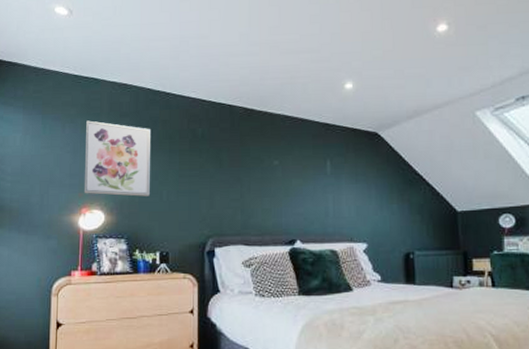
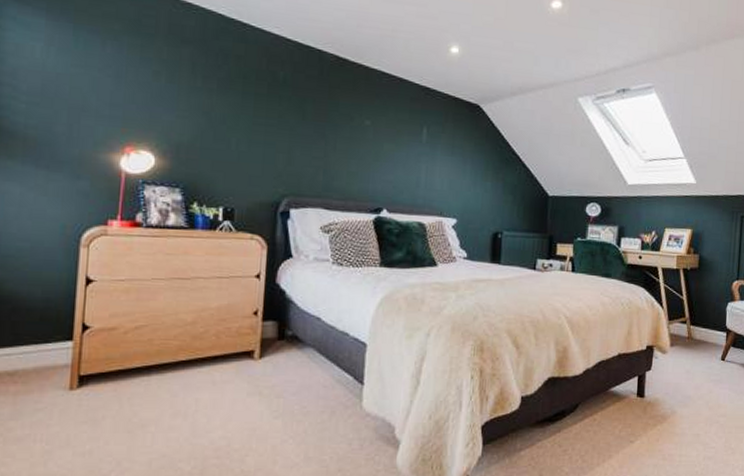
wall art: present [83,120,150,196] -> none [128,40,220,142]

